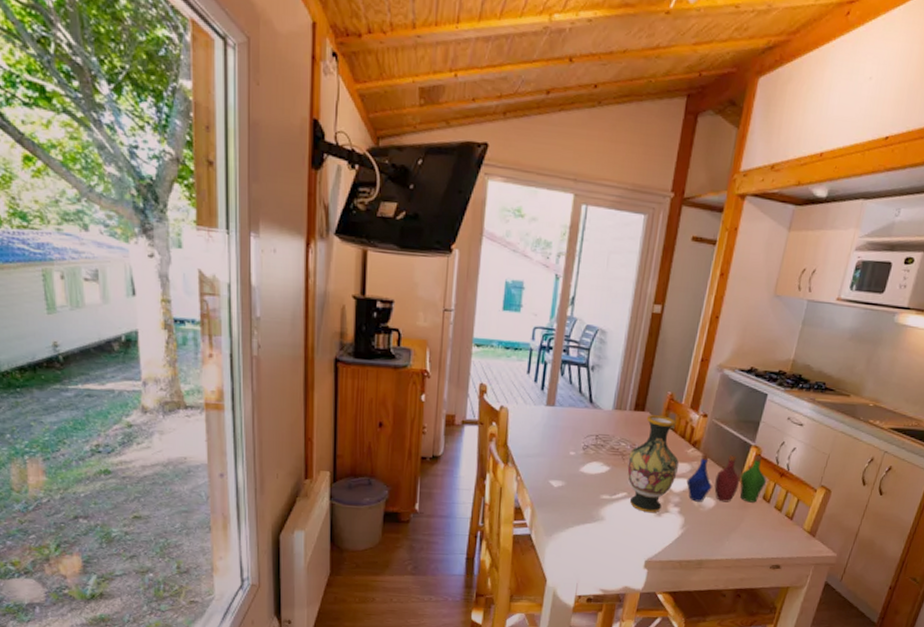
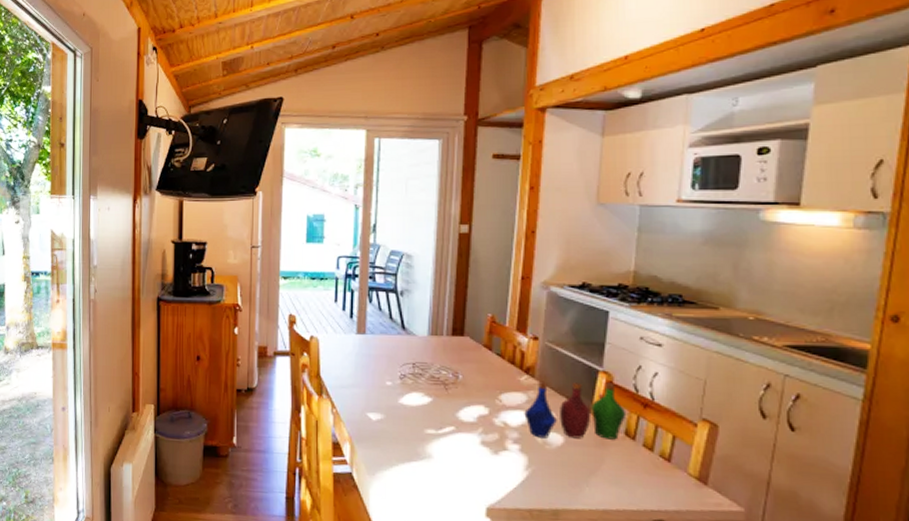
vase: present [627,415,680,513] -> none [452,340,513,451]

